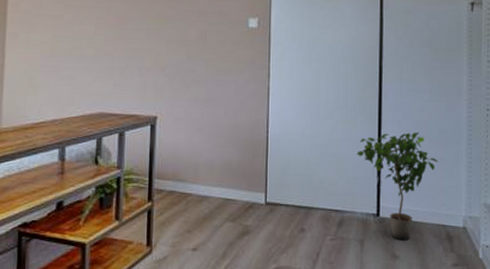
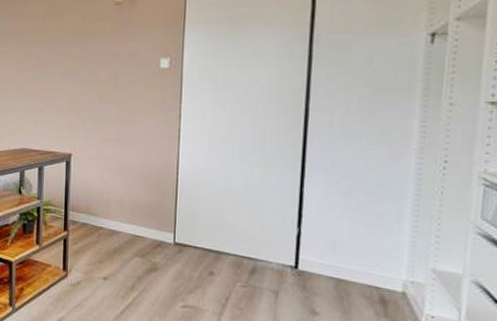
potted plant: present [356,132,438,241] -> none [274,182,374,298]

